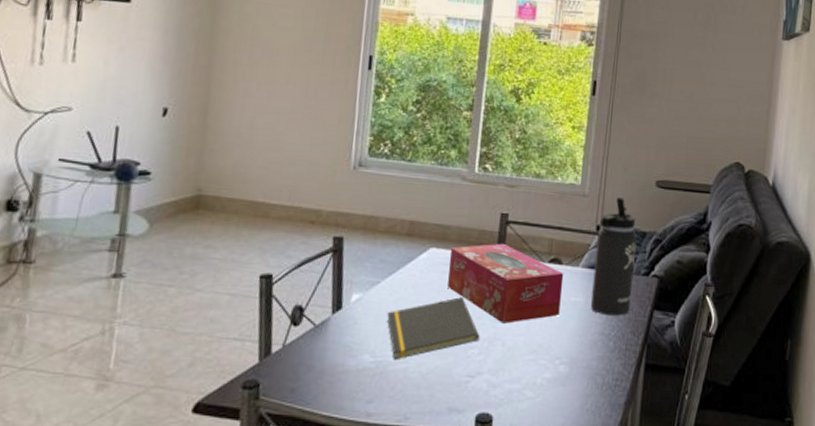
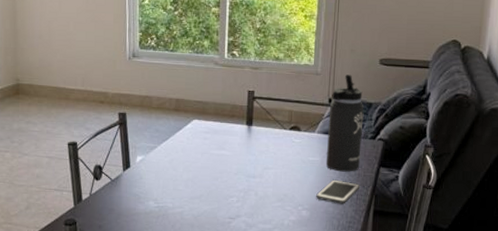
notepad: present [387,297,480,361] -> none [164,158,237,206]
tissue box: present [448,243,564,324] -> none [209,115,303,178]
cell phone: none [577,325,631,357] -> present [316,179,361,204]

